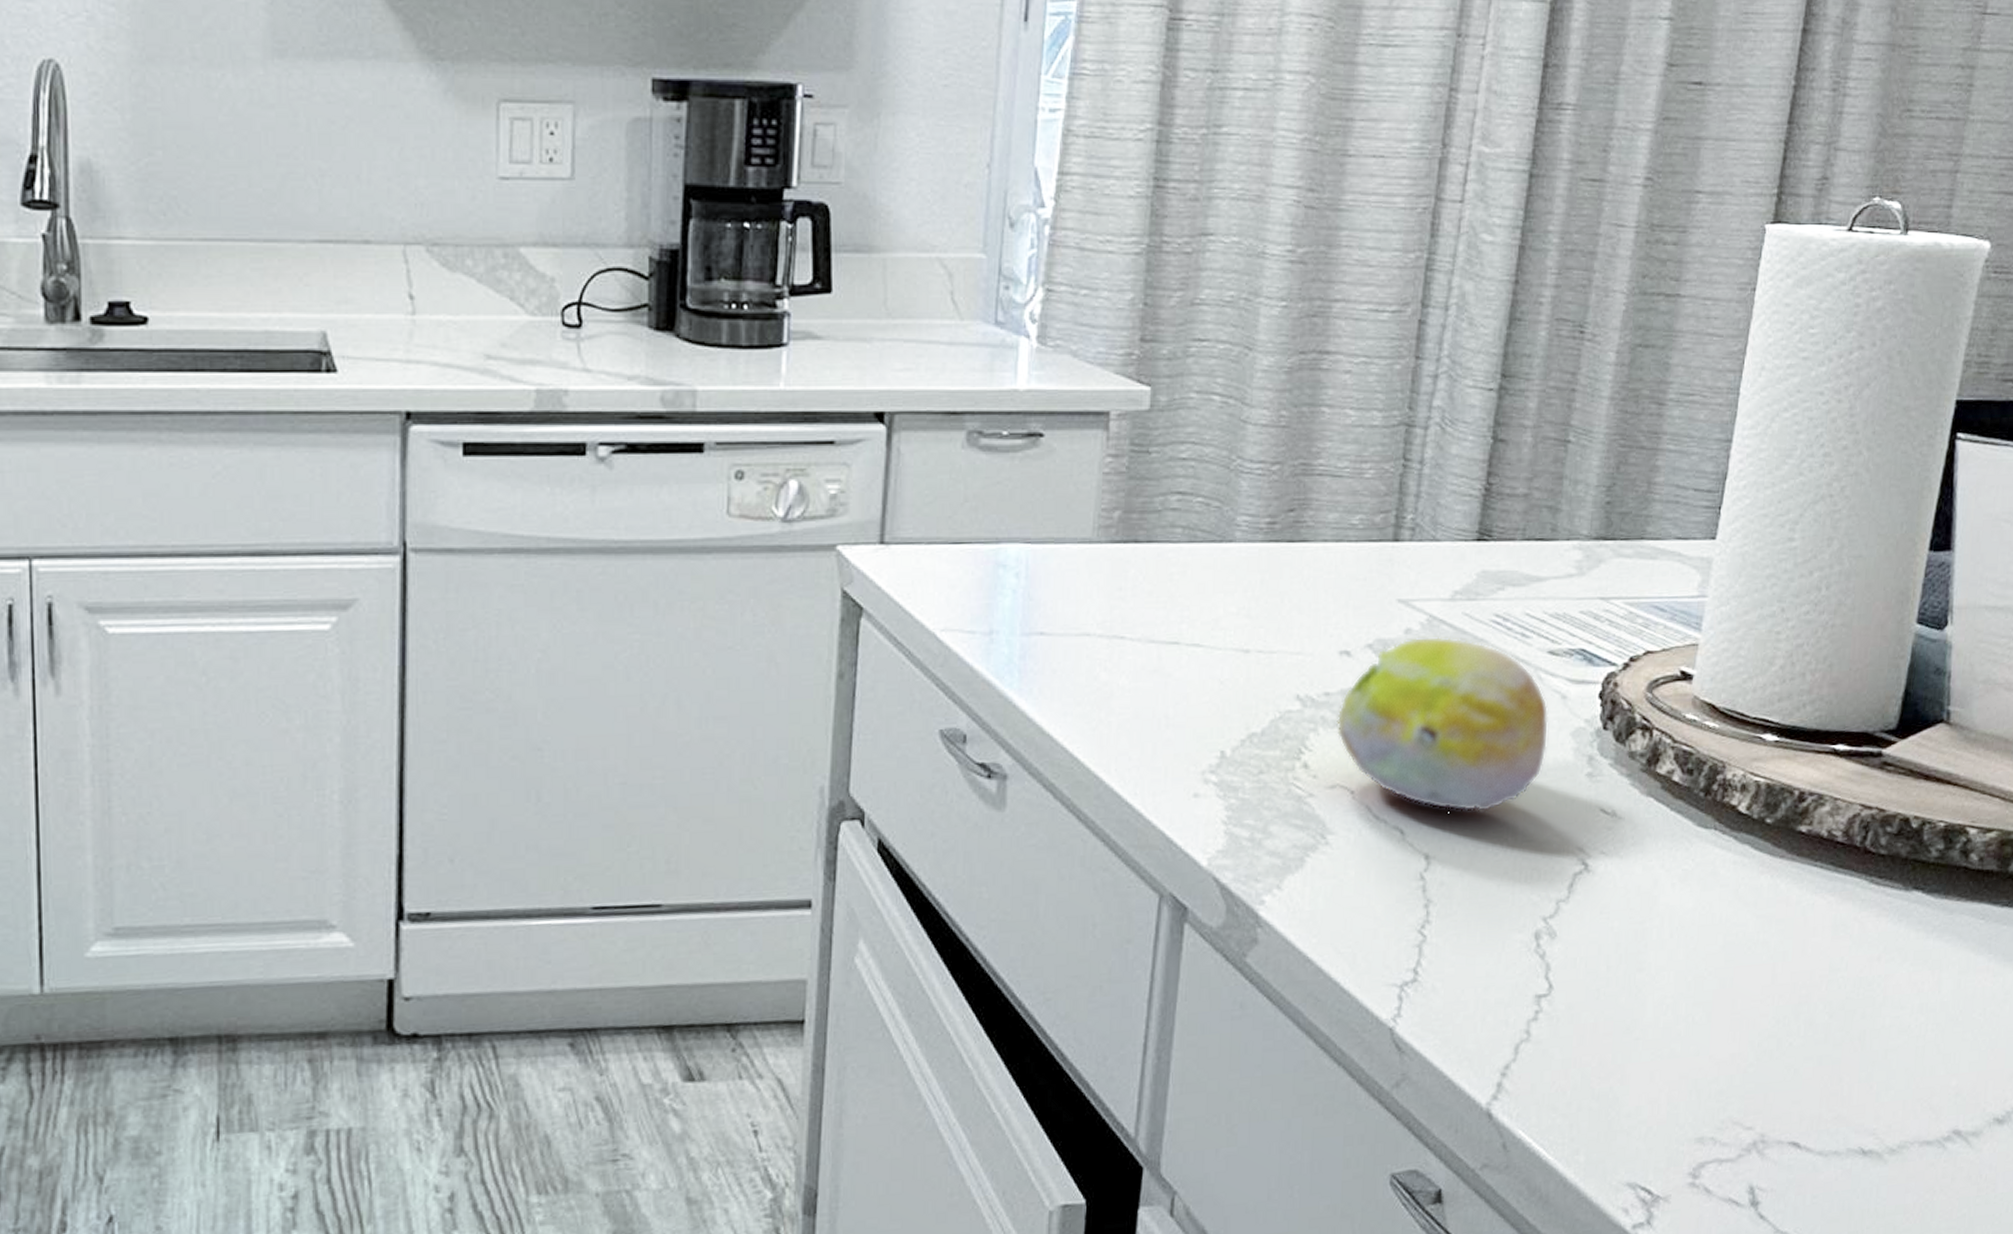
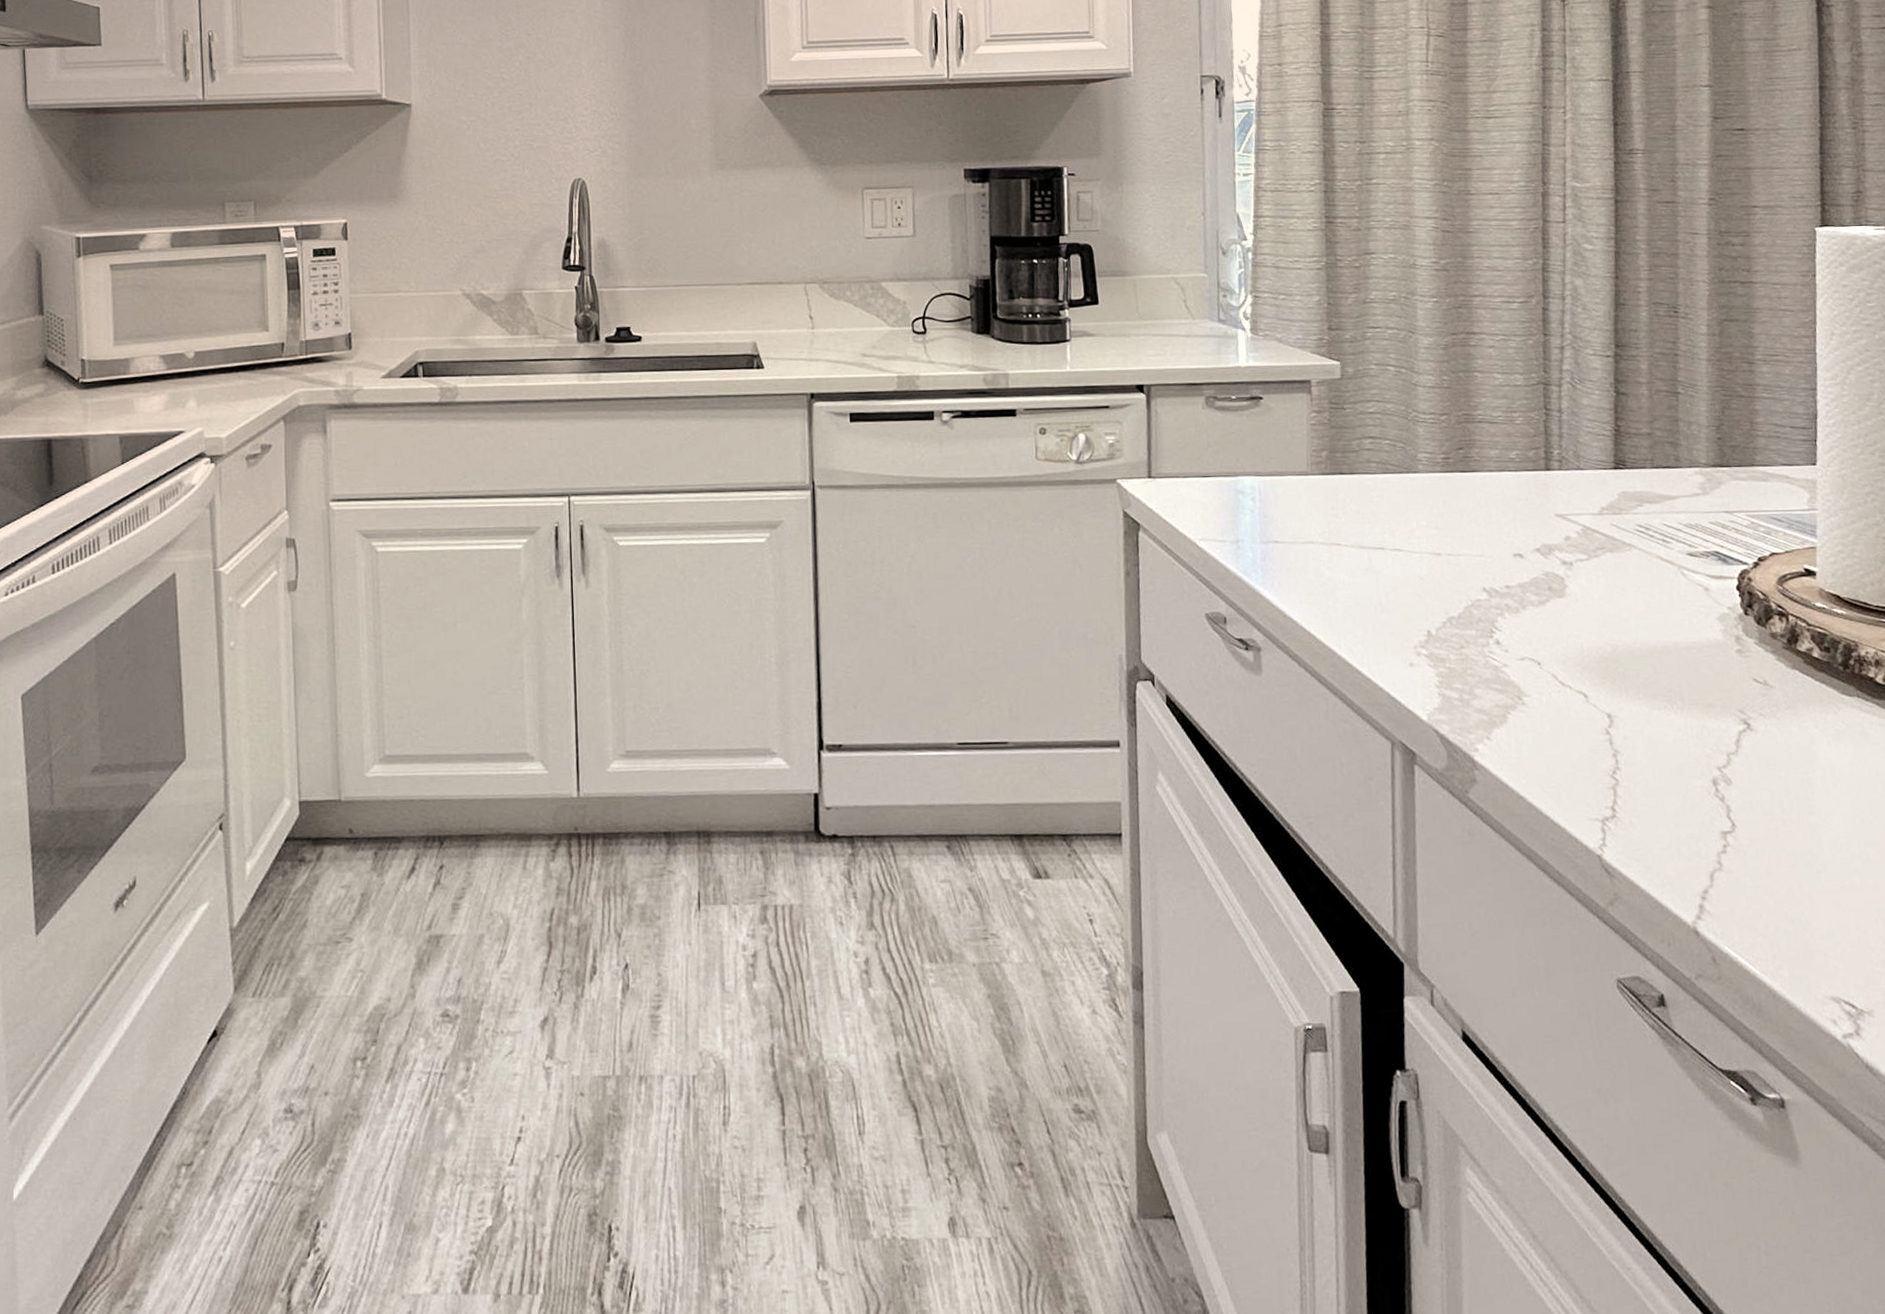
fruit: present [1336,636,1549,813] -> none [1518,542,1699,681]

